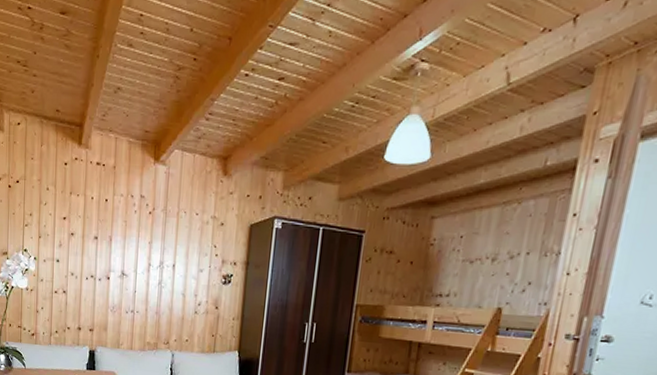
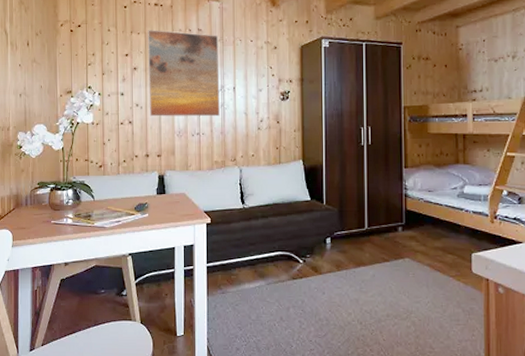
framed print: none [84,192,161,295] -> present [147,30,220,117]

